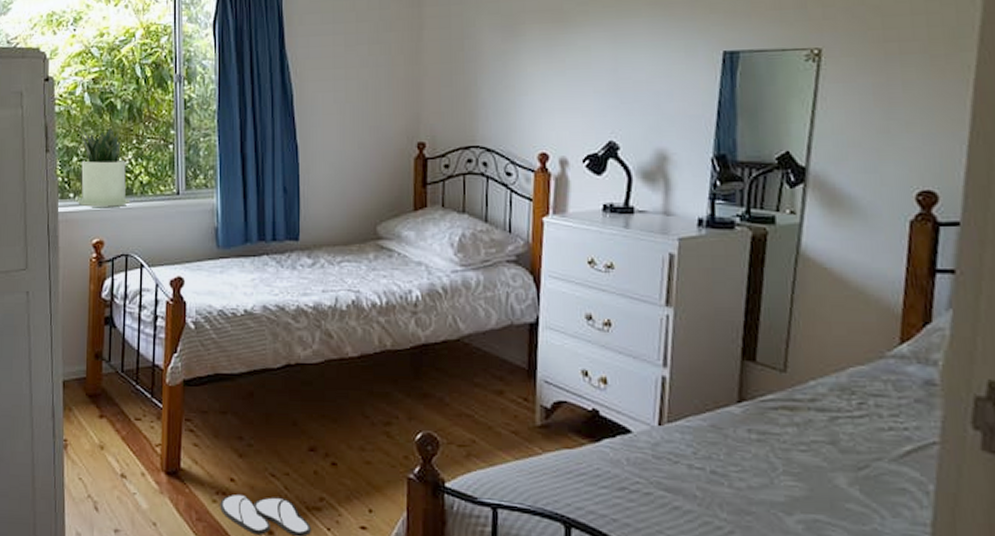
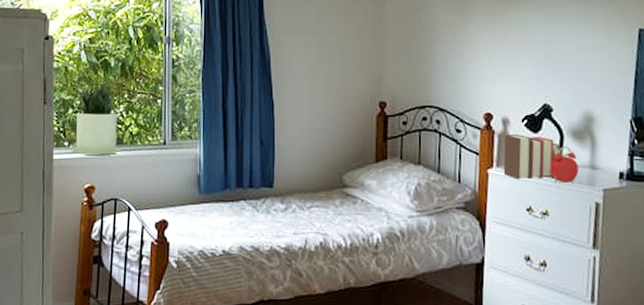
books: none [561,177,632,229] -> present [503,134,563,180]
alarm clock: none [615,190,650,234] -> present [550,146,579,185]

